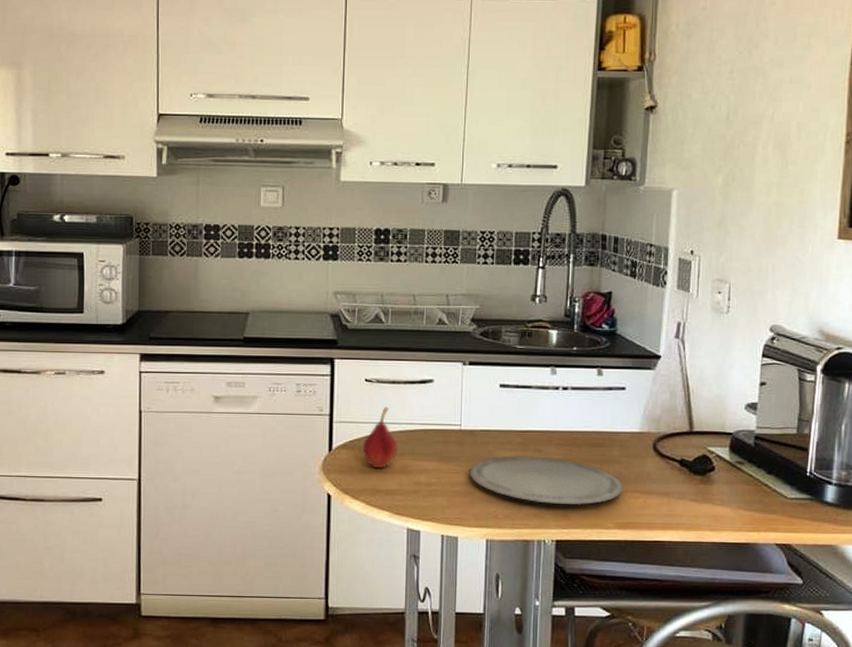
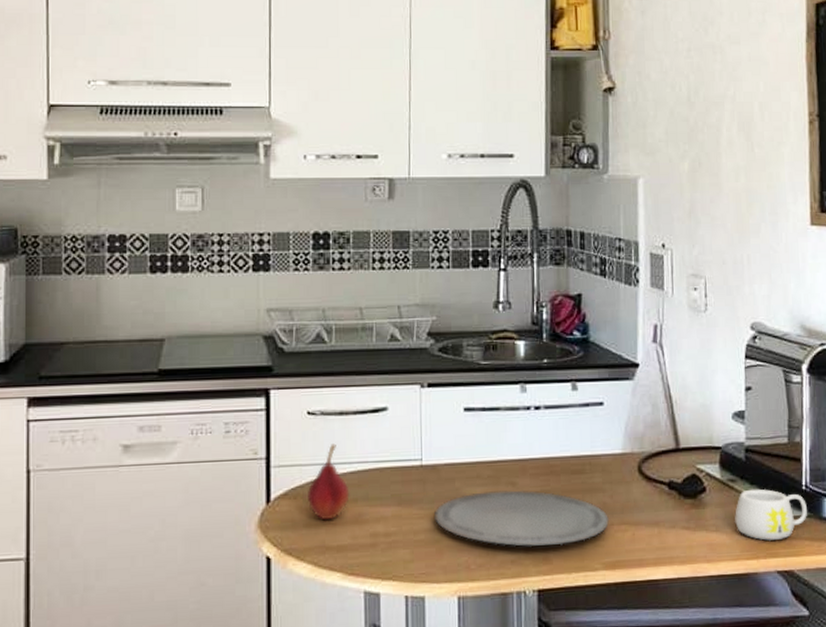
mug: none [740,471,809,517] -> present [735,488,807,541]

